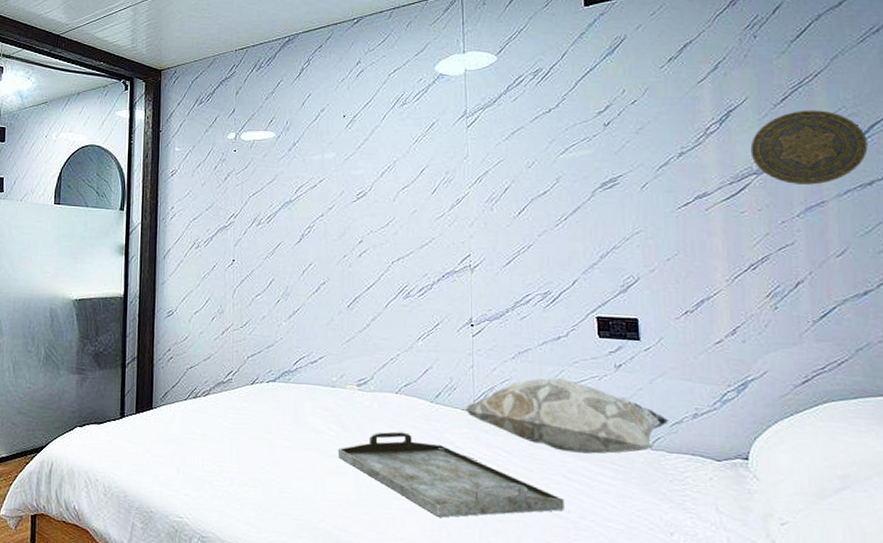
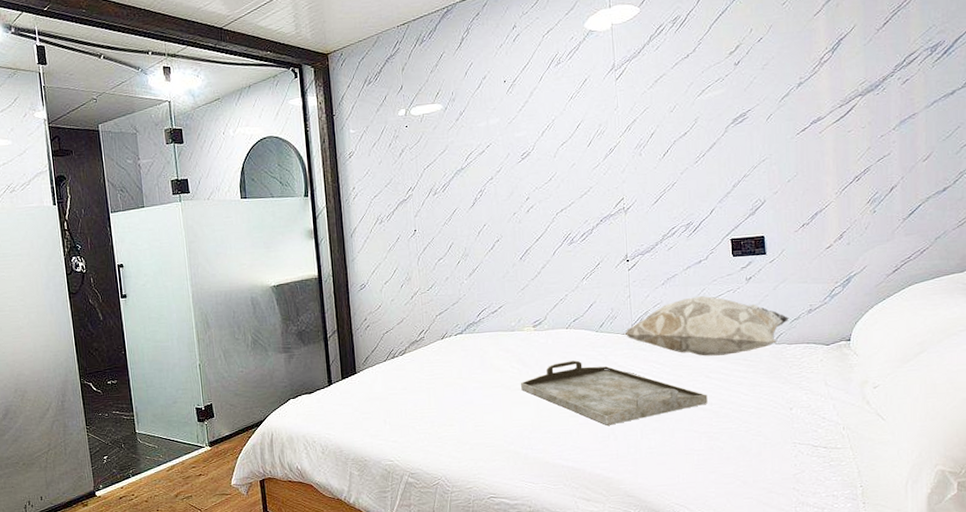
decorative plate: present [750,110,868,185] -> none [857,30,952,101]

